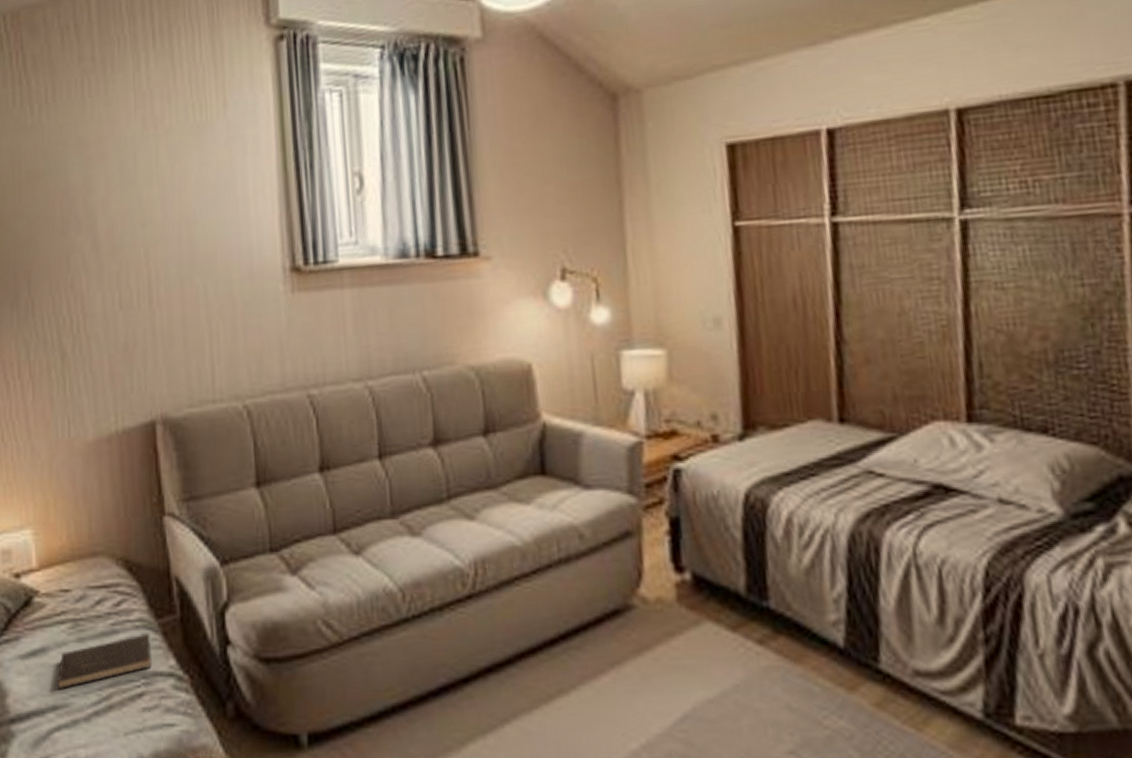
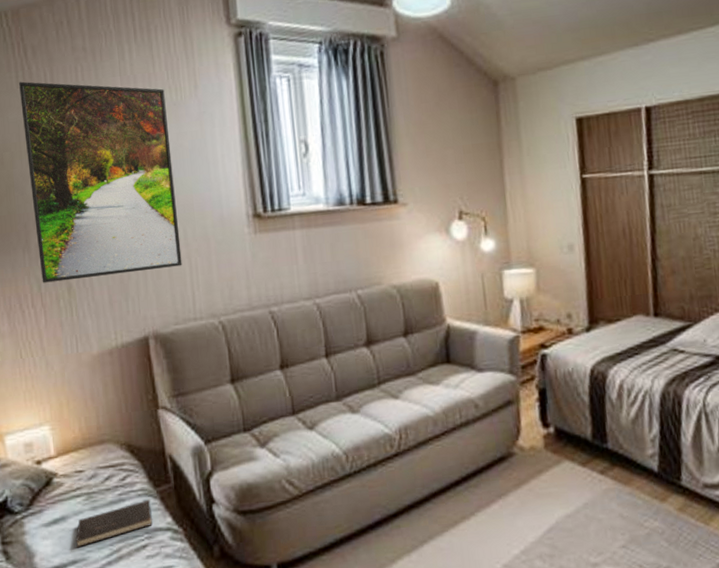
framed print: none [16,98,201,349] -> present [19,81,183,283]

